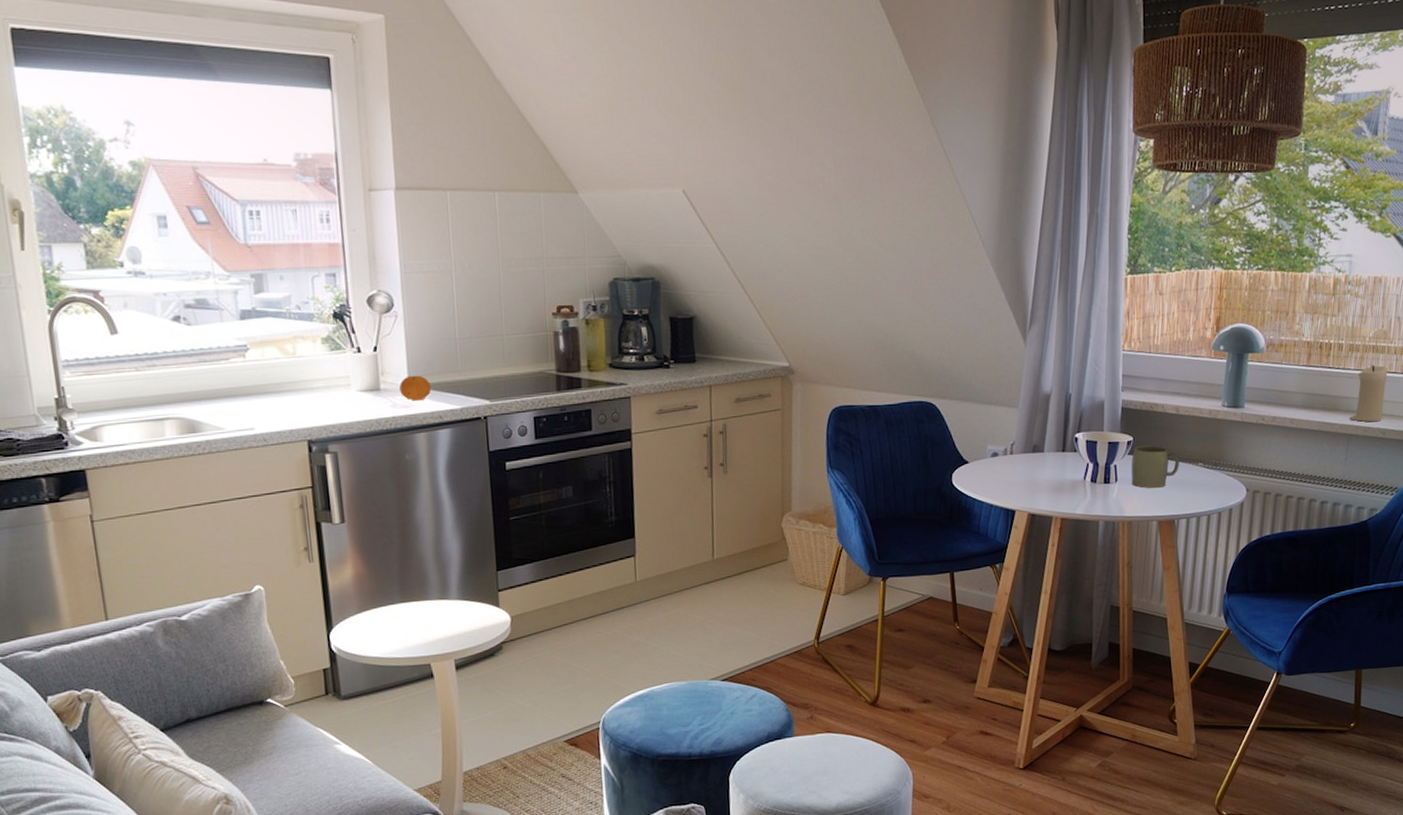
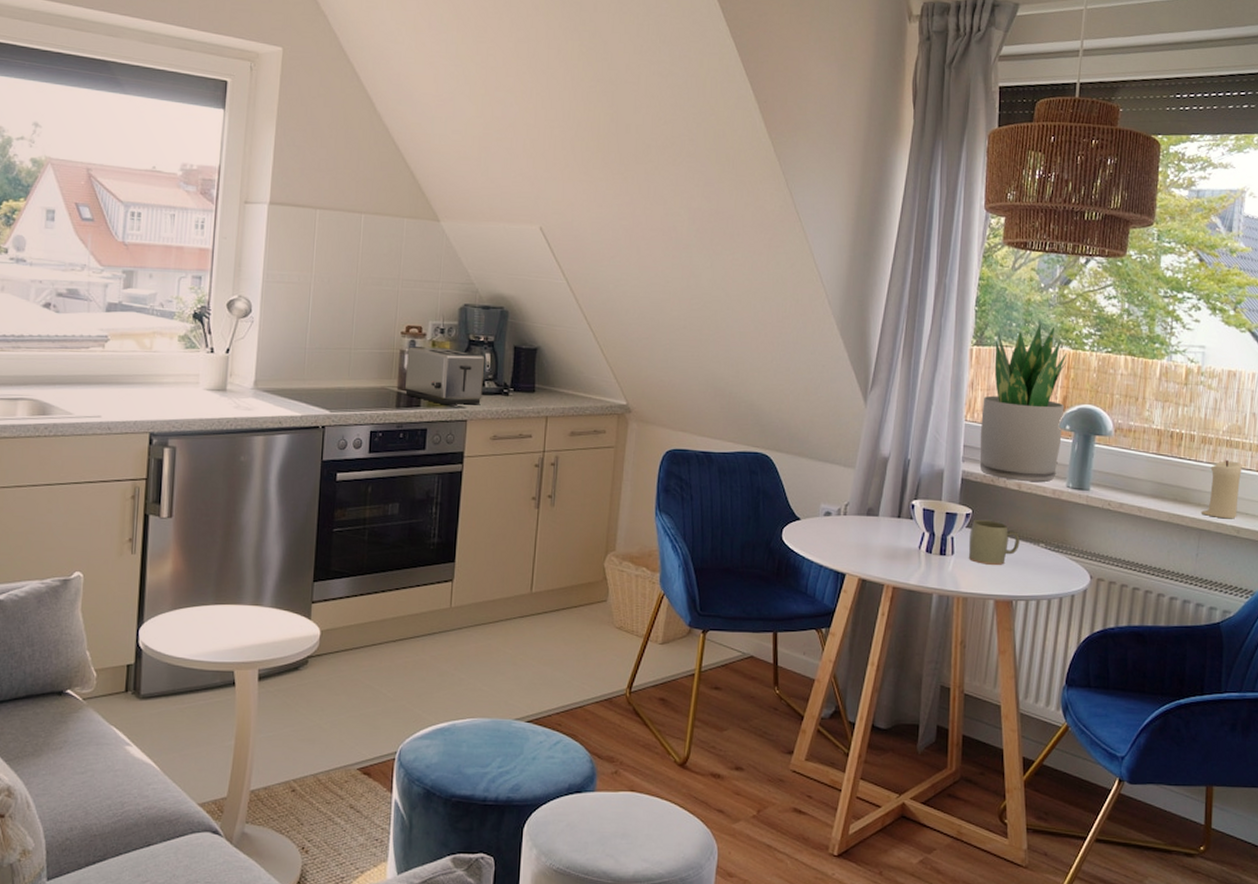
fruit: present [399,375,432,401] -> none [245,379,276,404]
toaster: none [561,325,643,384] -> present [405,346,485,405]
planter: none [1137,247,1220,405] -> present [980,324,1067,482]

